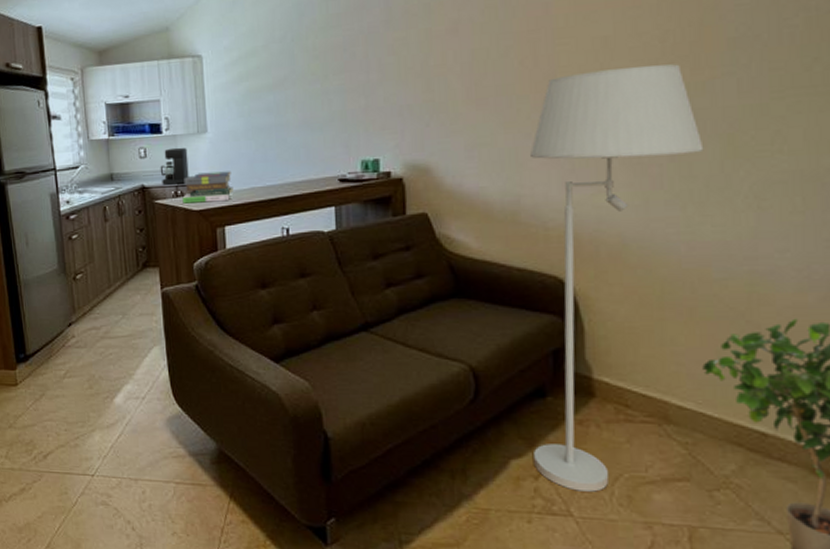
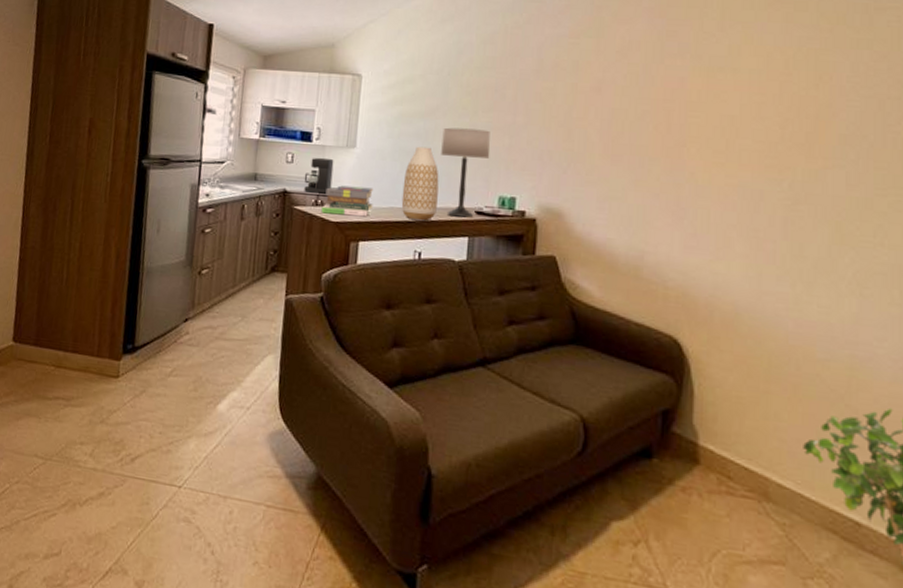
vase: none [260,120,299,197] -> present [401,146,439,221]
table lamp: none [294,93,347,188] -> present [441,127,490,218]
floor lamp: present [530,64,704,492] -> none [635,145,814,567]

